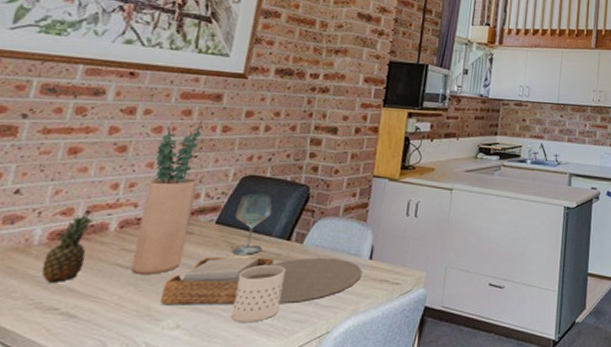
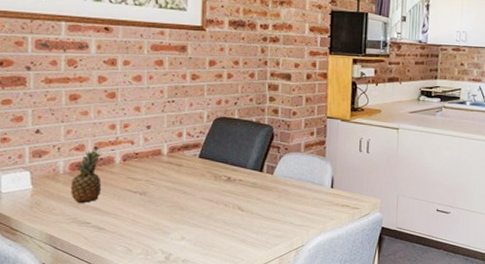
vase: present [130,120,204,274] -> none [138,69,179,198]
napkin holder: present [159,256,274,305] -> none [165,184,252,222]
mug: present [231,264,286,323] -> none [224,191,262,237]
wine glass: present [232,193,273,255] -> none [214,132,244,183]
placemat: present [272,258,363,304] -> none [250,186,326,223]

